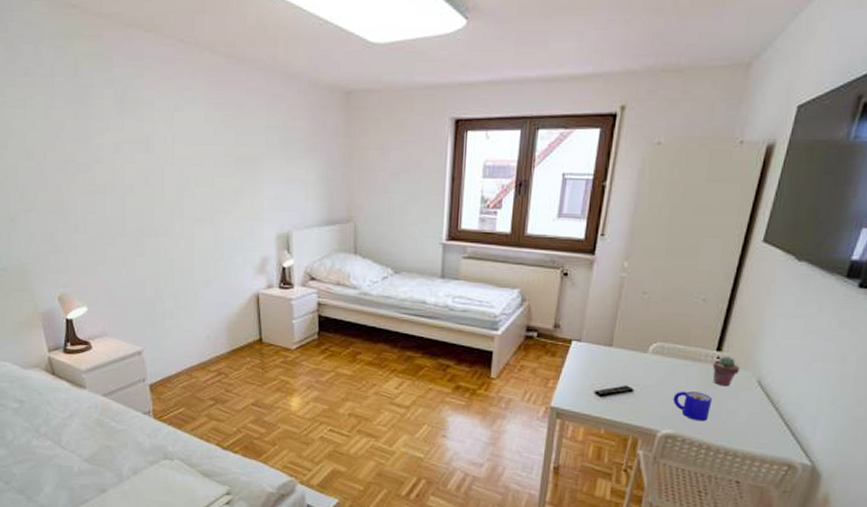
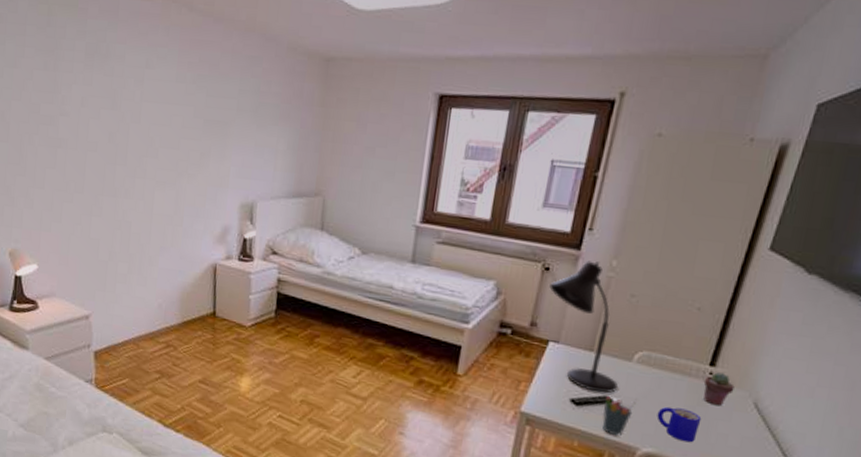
desk lamp: none [569,264,636,384] -> present [549,260,618,394]
pen holder: none [624,386,654,422] -> present [602,396,636,436]

